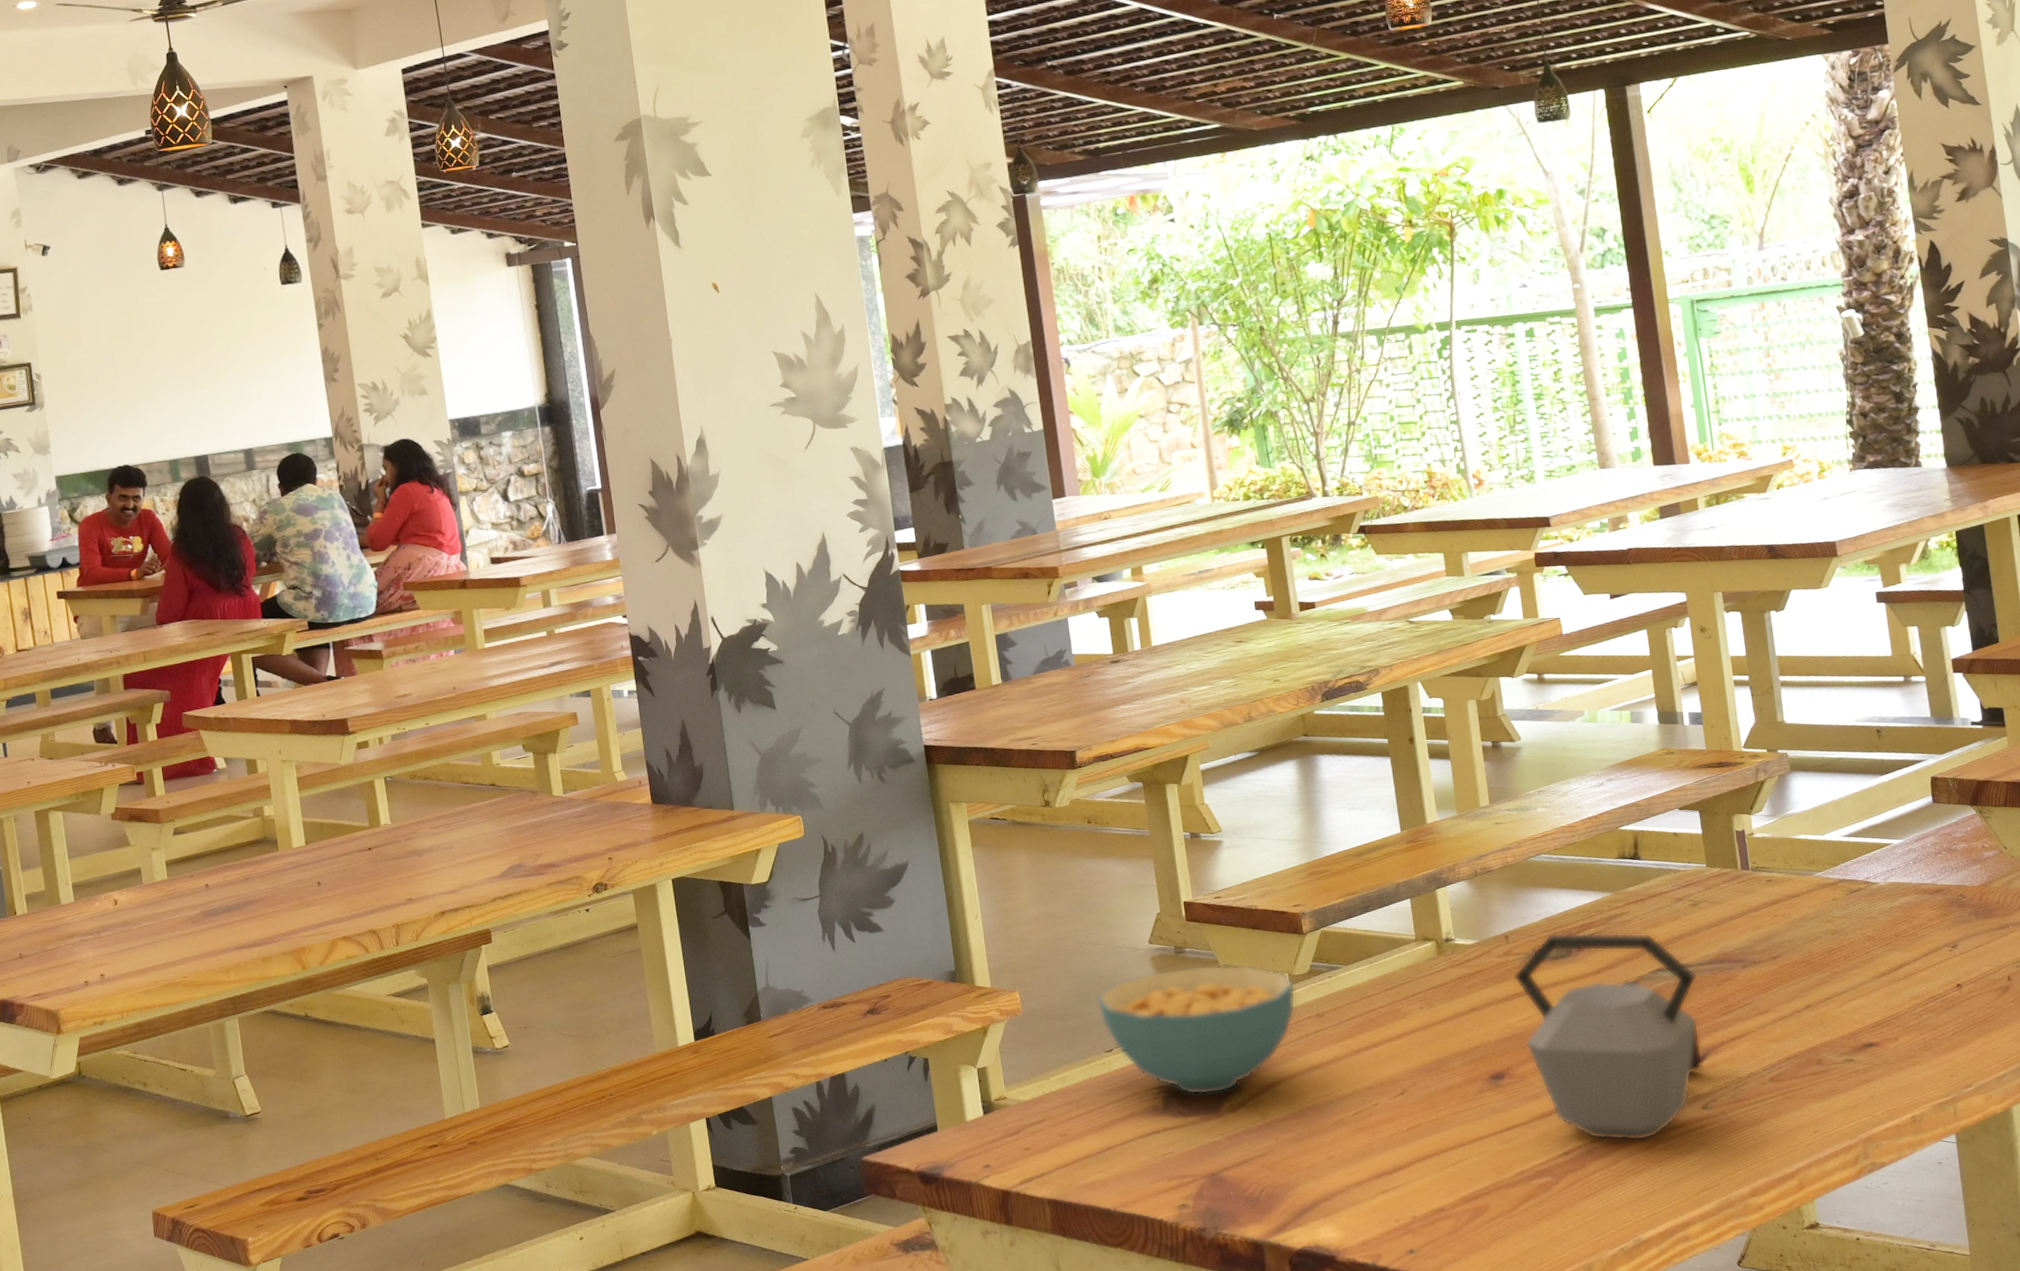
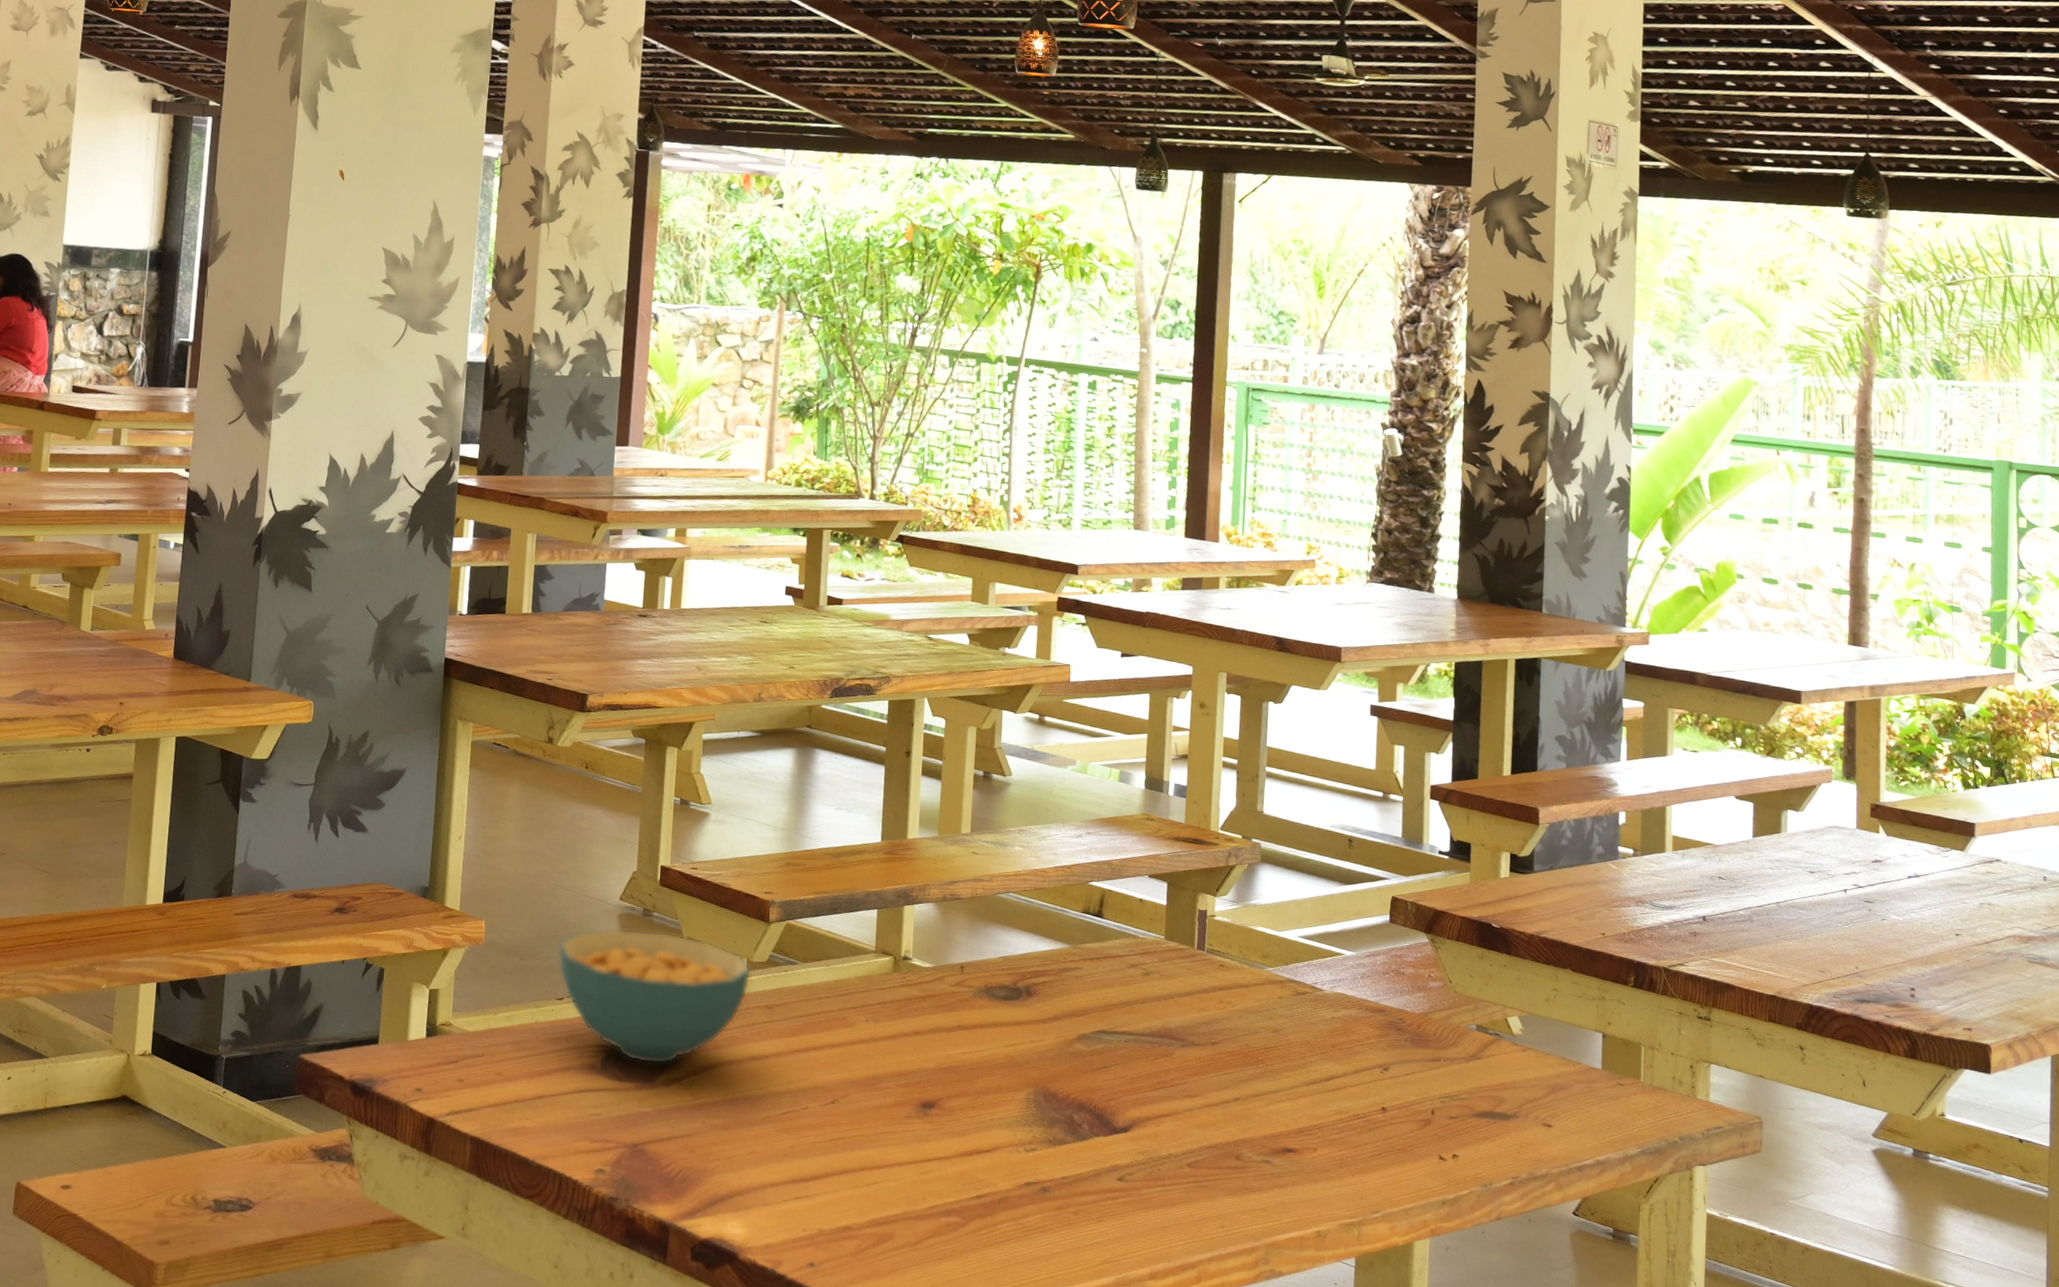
kettle: present [1513,932,1704,1141] -> none [960,972,1137,1200]

